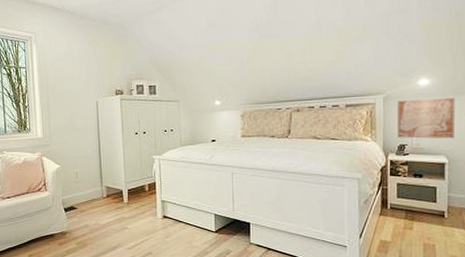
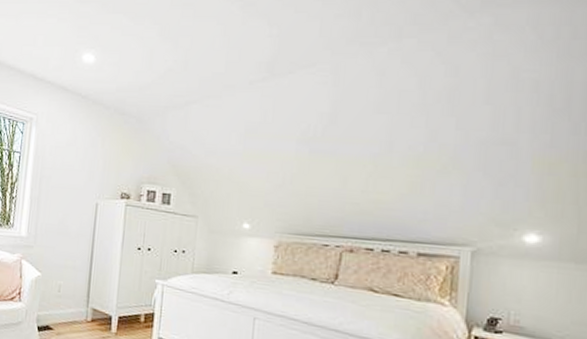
wall art: present [398,97,455,139] -> none [488,257,577,322]

